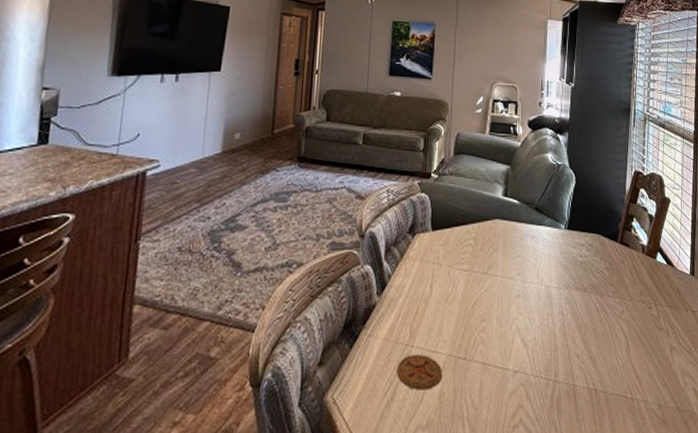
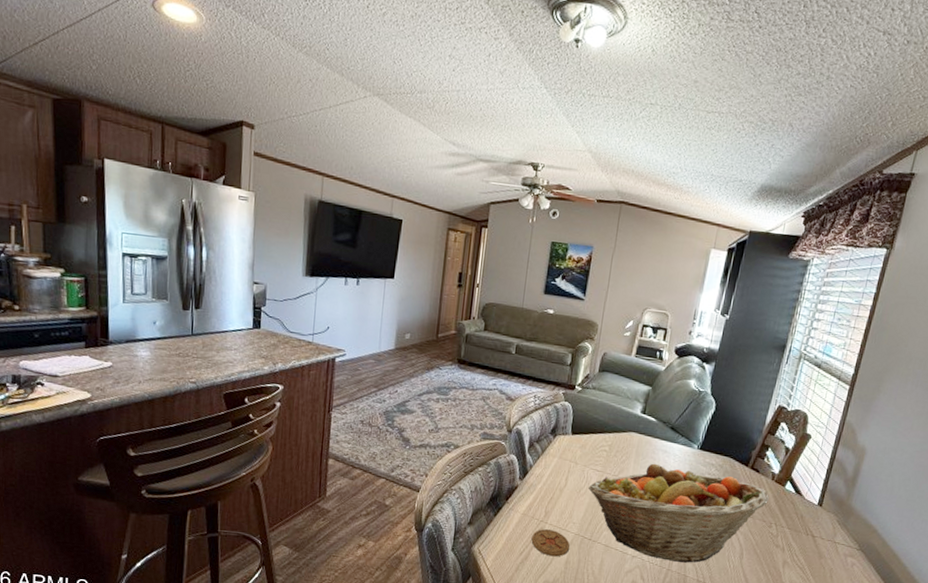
fruit basket: none [457,252,643,370] -> present [588,463,769,563]

